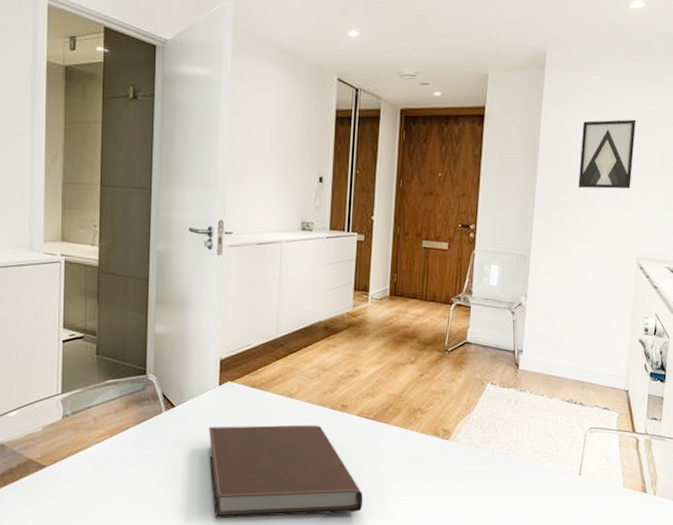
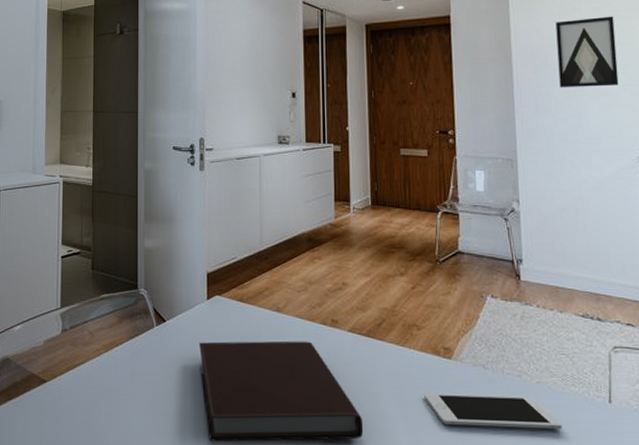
cell phone: none [421,470,537,499] -> present [424,393,562,430]

